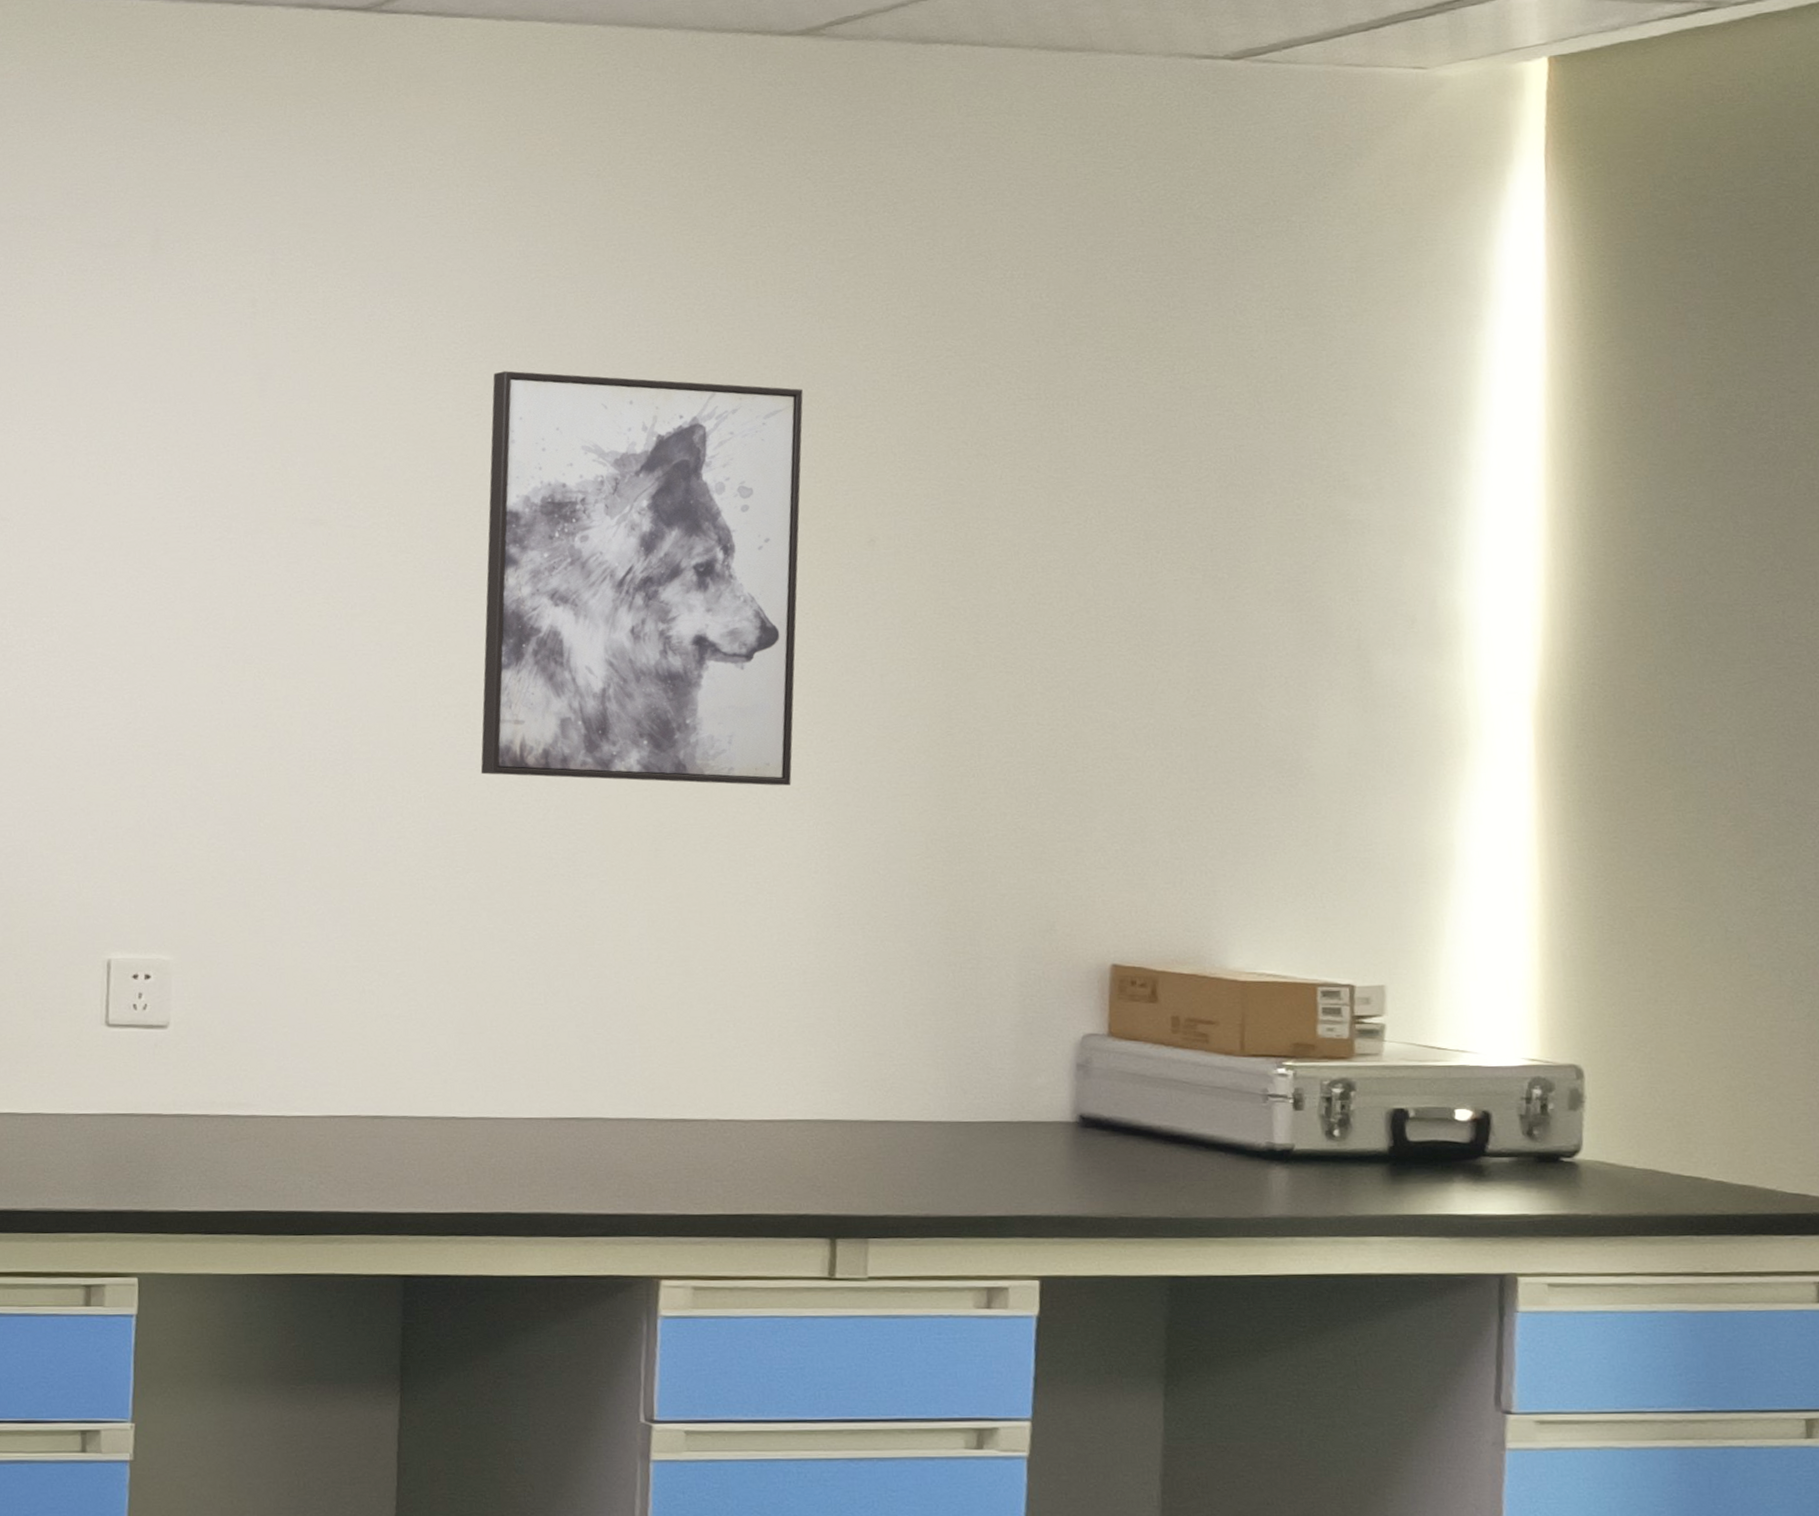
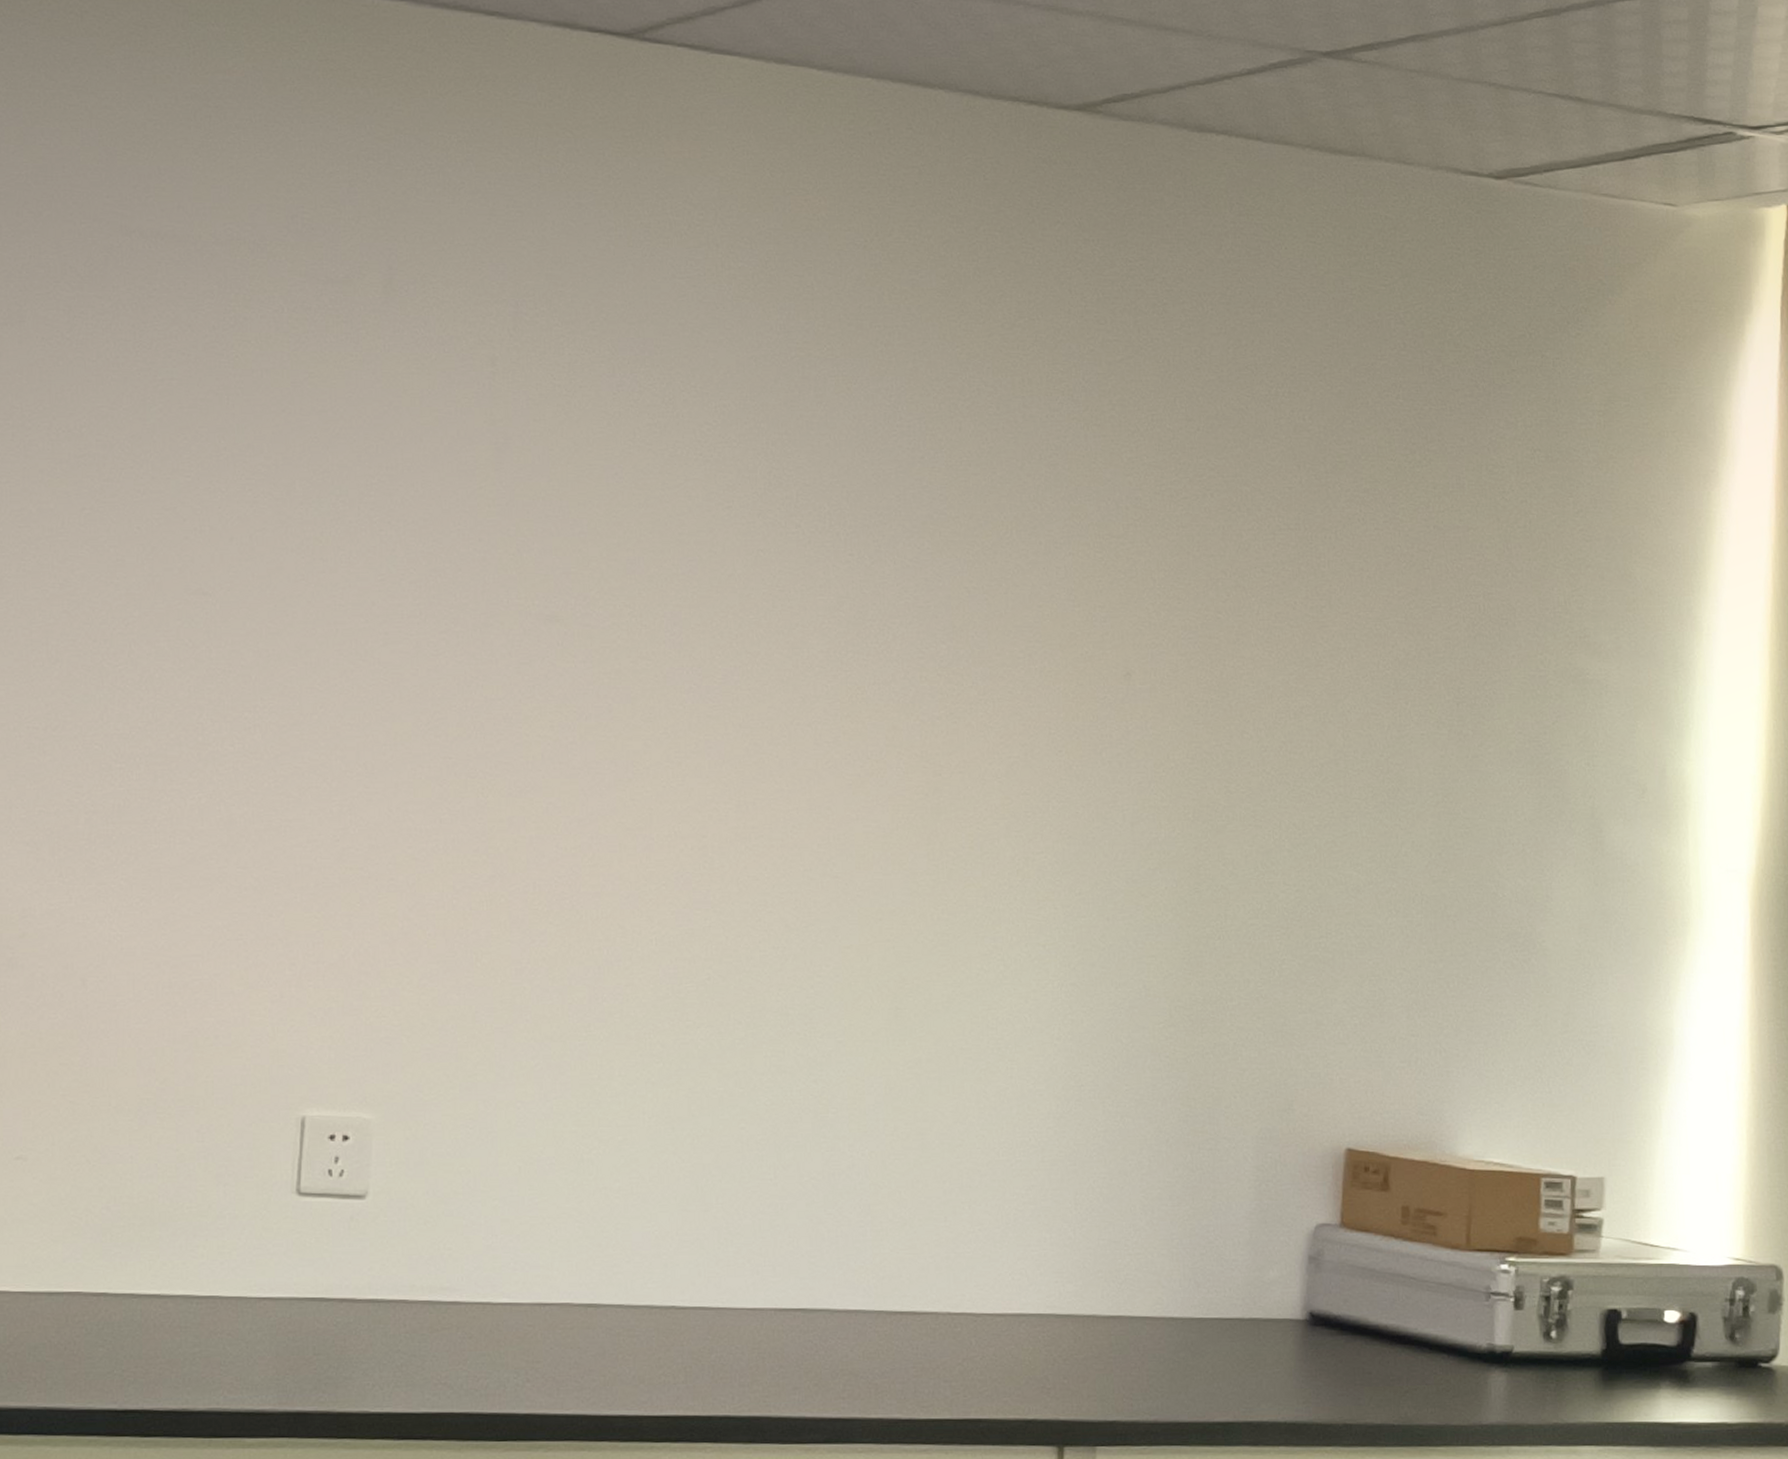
wall art: present [480,371,803,786] -> none [716,459,1065,942]

